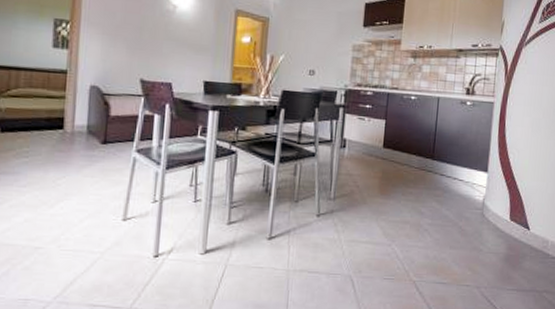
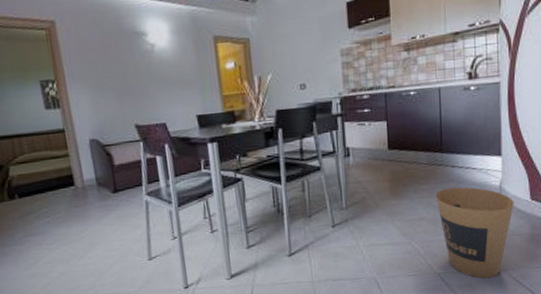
trash can: none [421,195,494,294] -> present [435,187,514,279]

